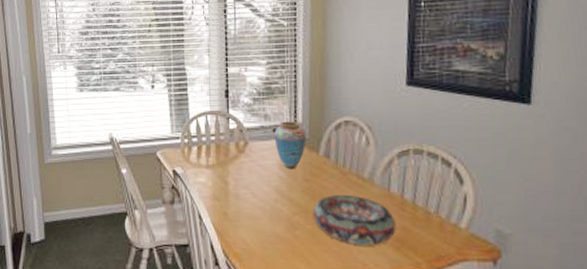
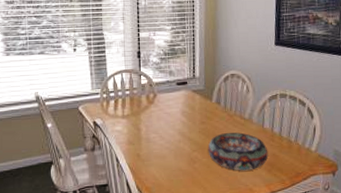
vase: present [274,121,306,170] -> none [177,76,203,115]

